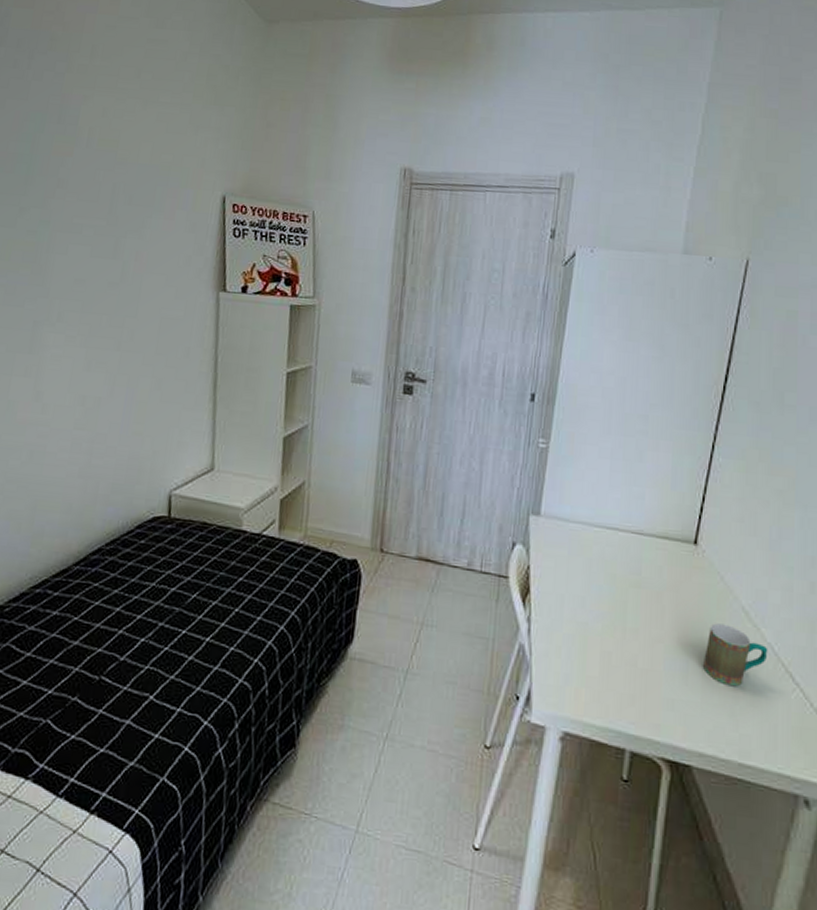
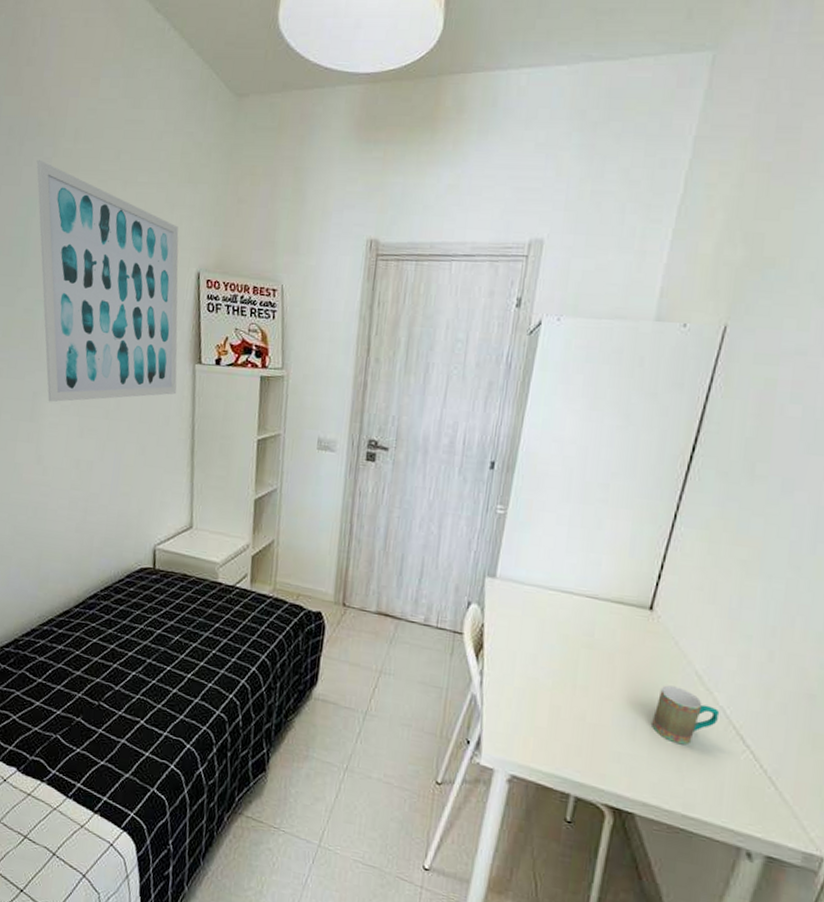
wall art: none [47,74,203,332] -> present [36,159,179,402]

